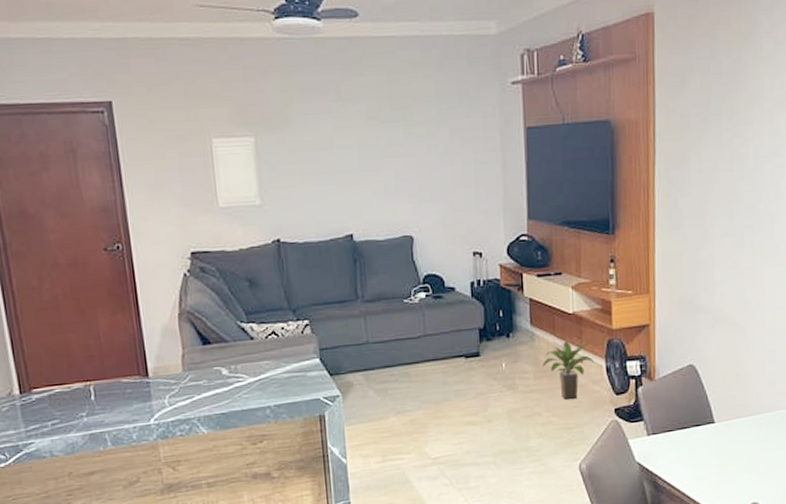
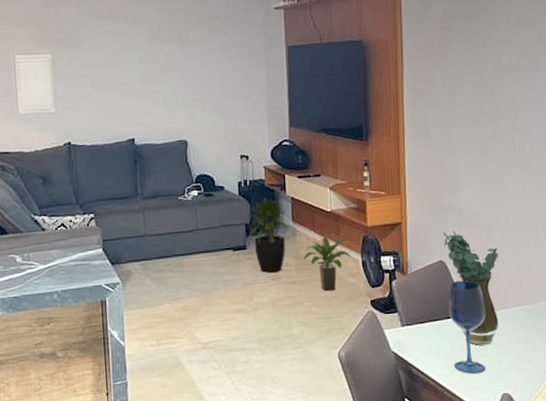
potted plant: none [480,299,528,381] -> present [246,197,290,273]
vase: none [693,332,752,454] -> present [442,231,499,345]
wineglass: none [697,385,737,484] -> present [448,280,486,375]

